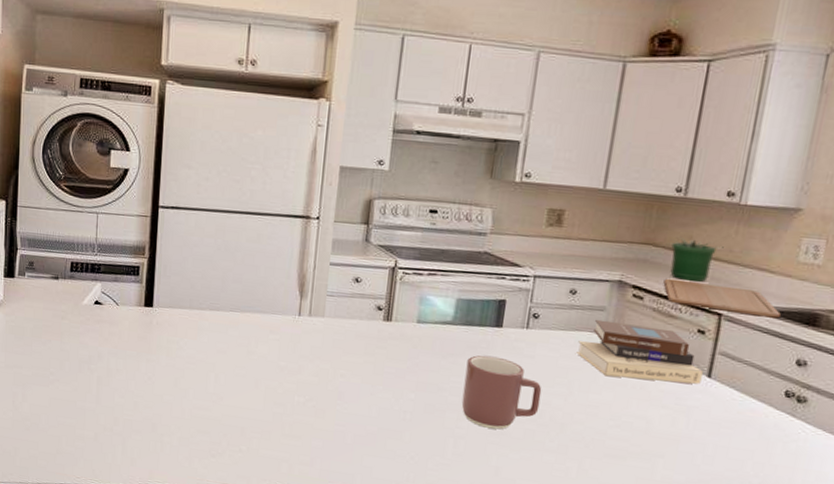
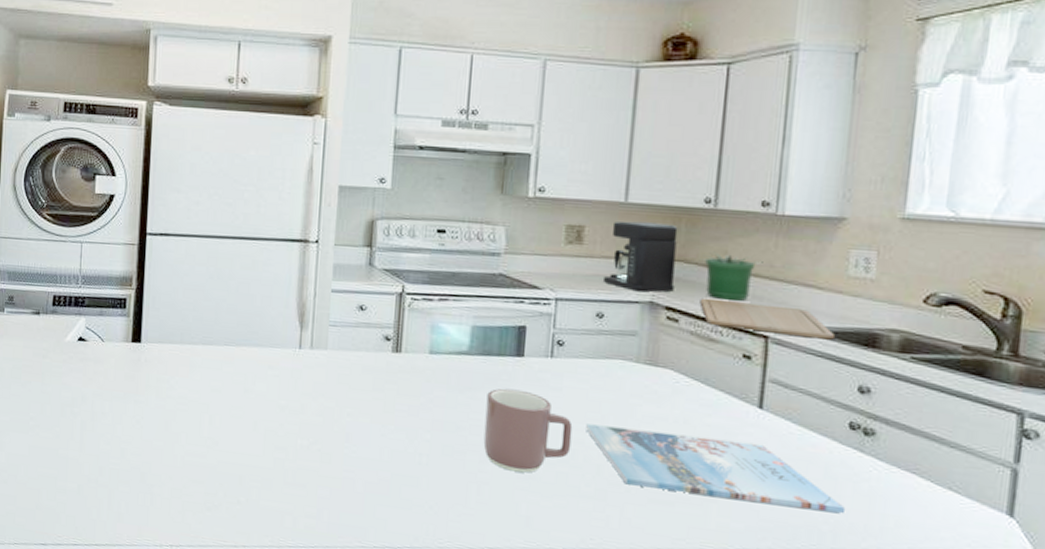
magazine: none [553,388,774,469] -> present [586,424,845,514]
books: present [576,319,703,385] -> none [608,345,753,417]
coffee maker: none [579,206,650,272] -> present [604,221,678,292]

